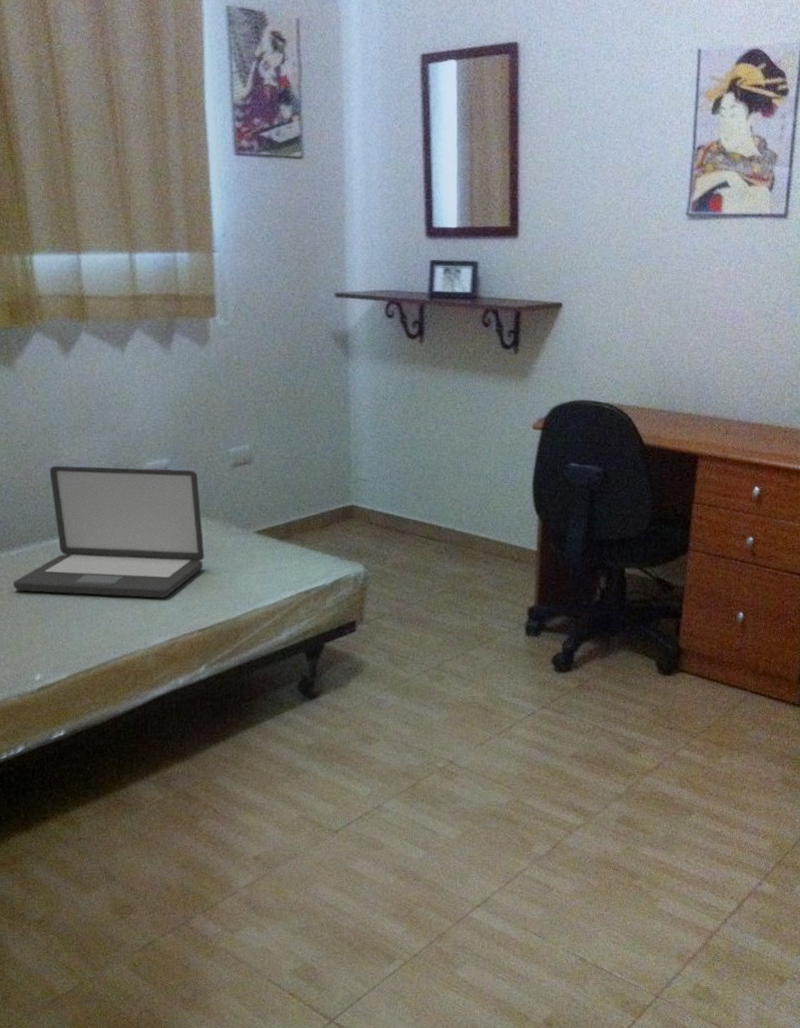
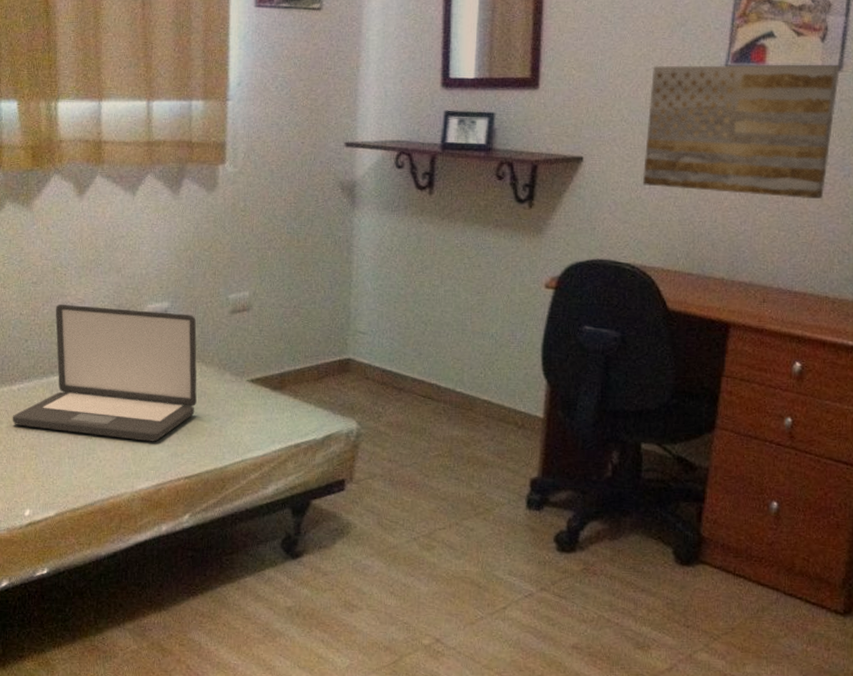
wall art: none [616,212,787,339] -> present [642,64,841,200]

